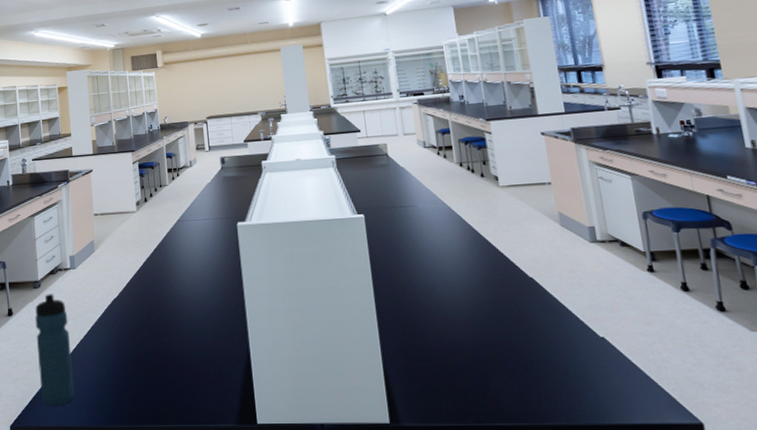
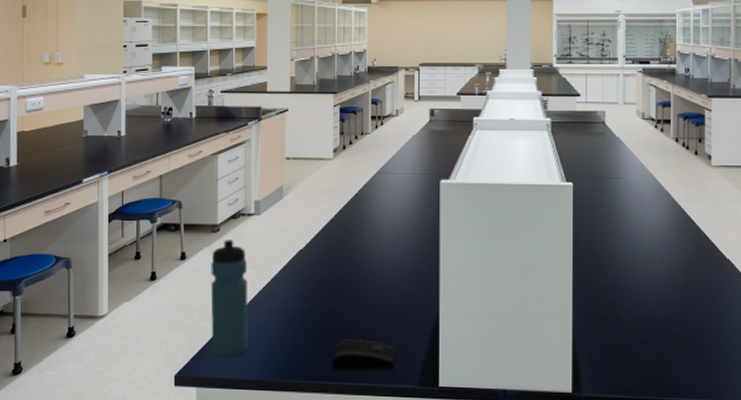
computer mouse: none [153,381,213,415] -> present [331,339,396,372]

